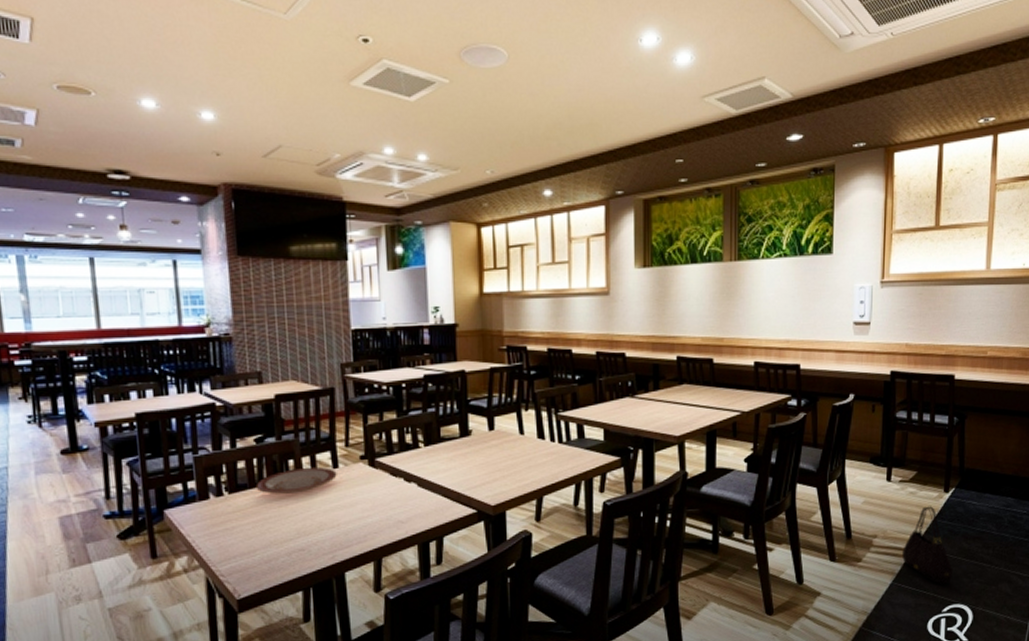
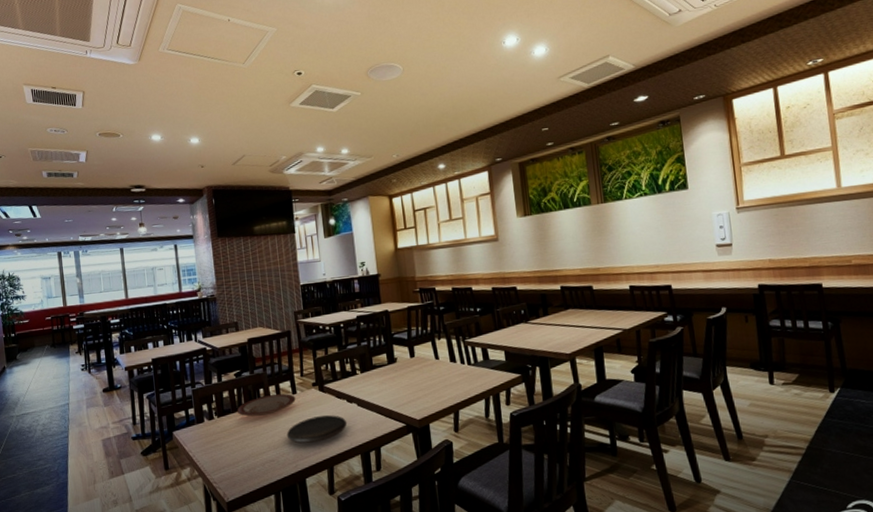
plate: none [322,496,403,531] -> present [286,415,347,444]
handbag: present [902,506,952,585] -> none [796,406,852,482]

